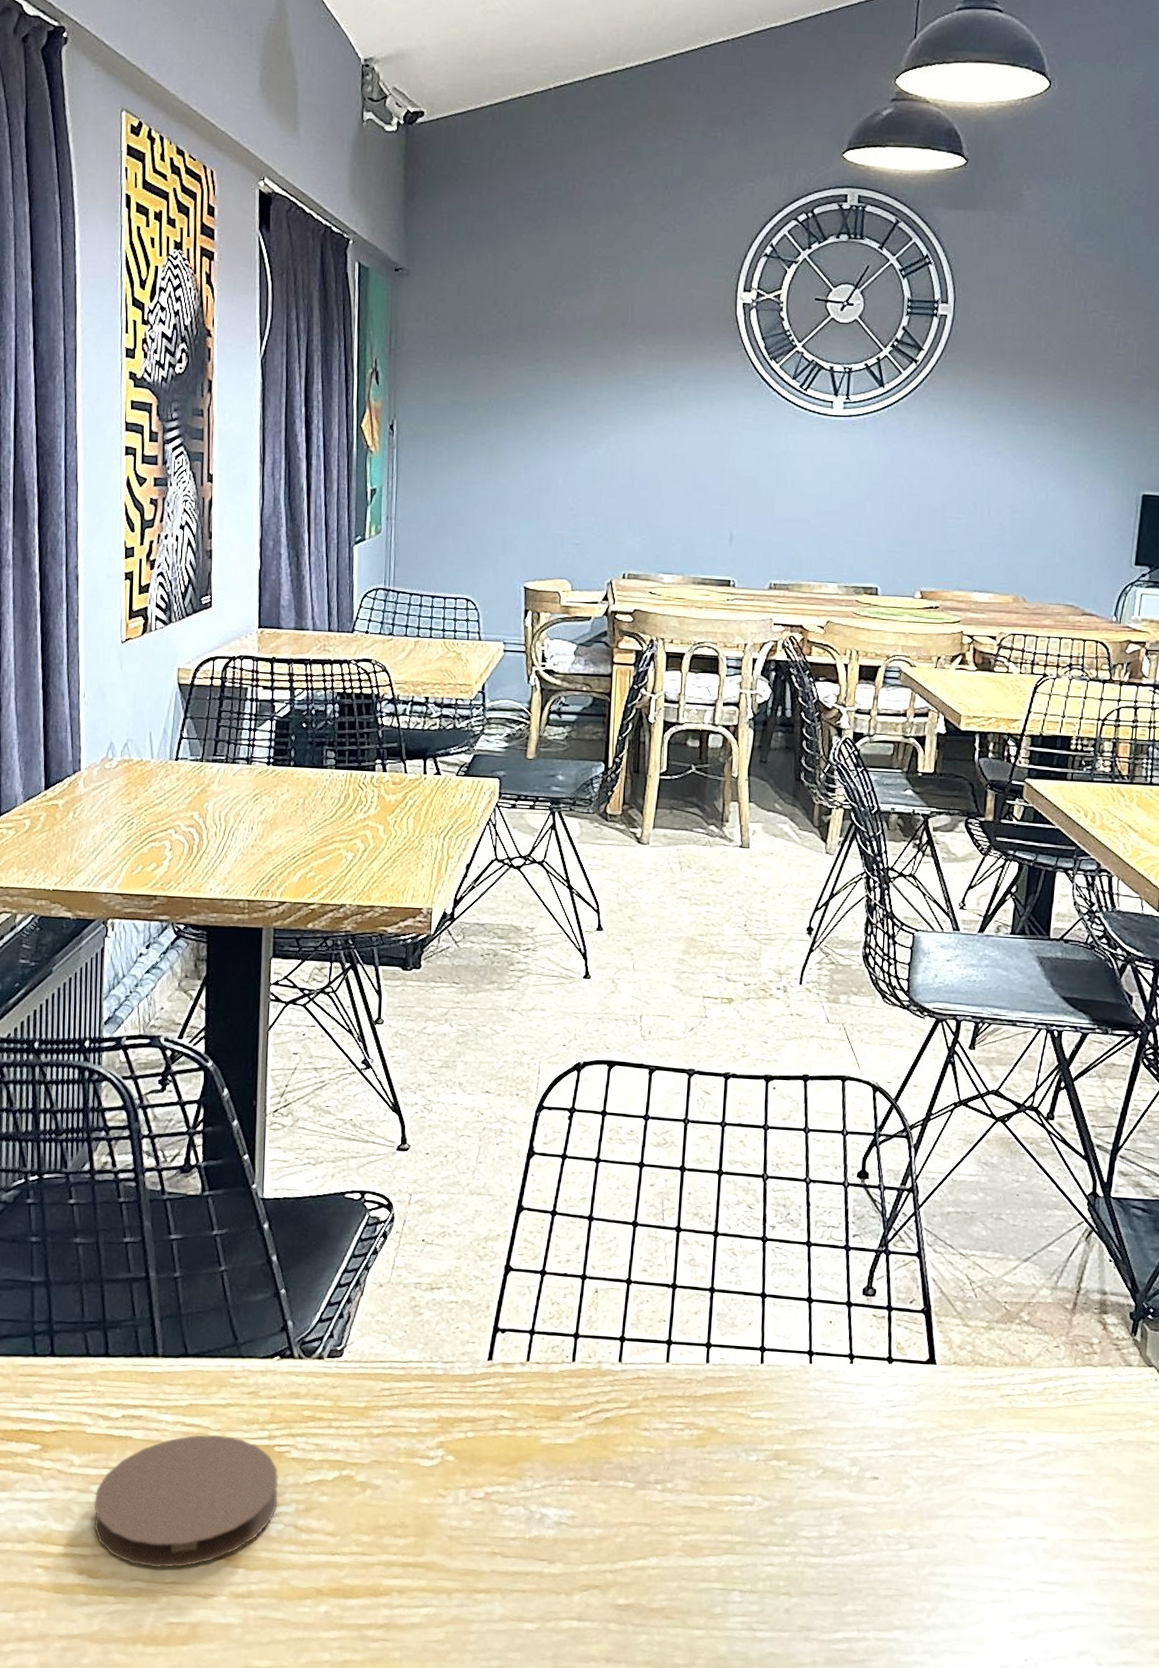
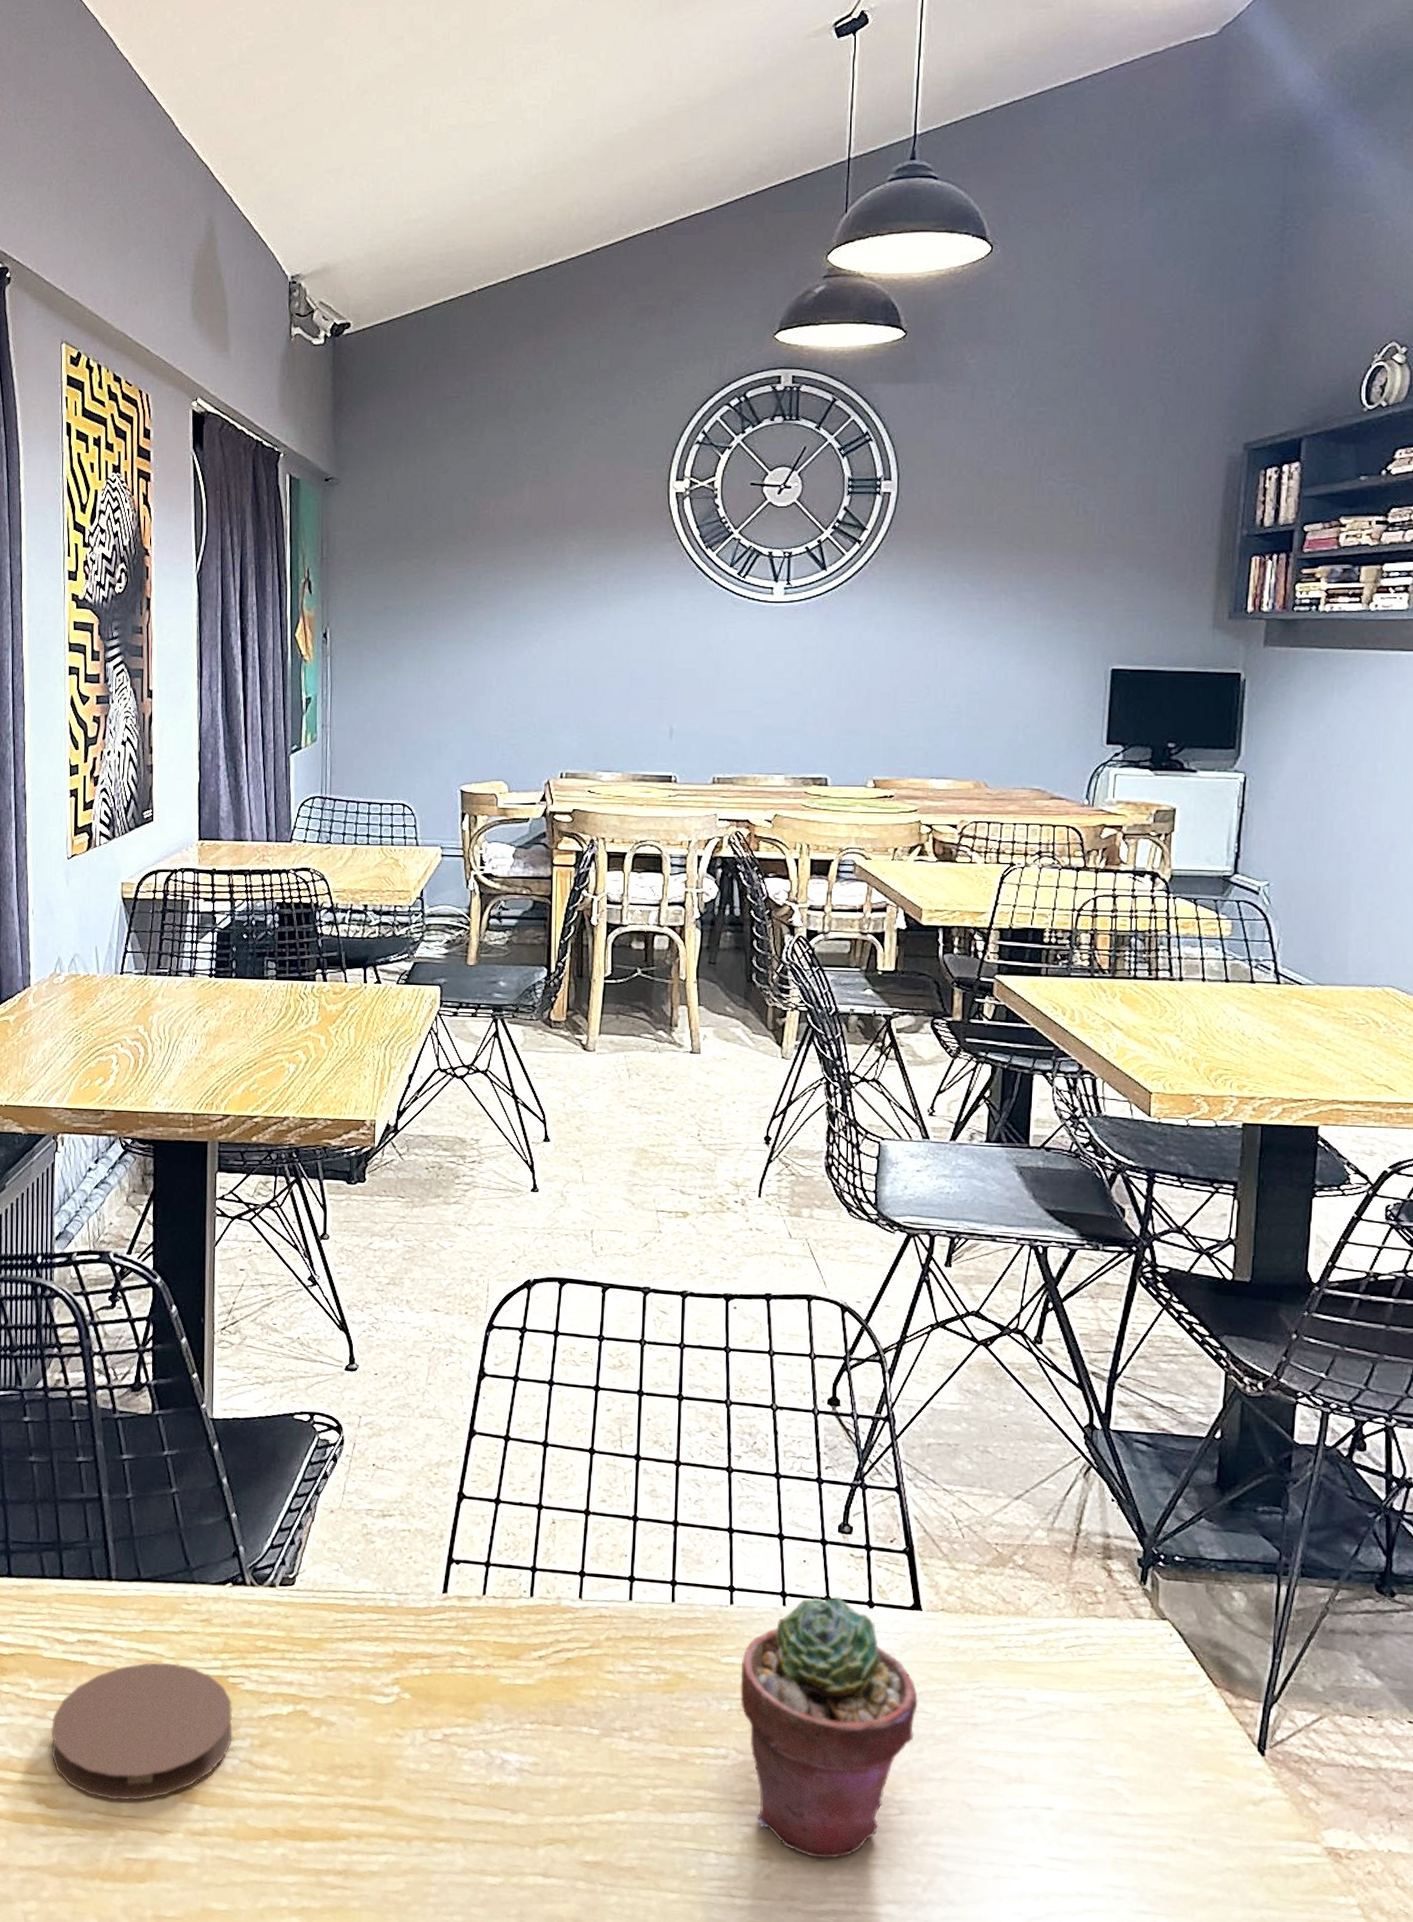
potted succulent: none [767,1353,930,1592] -> present [740,1596,918,1859]

